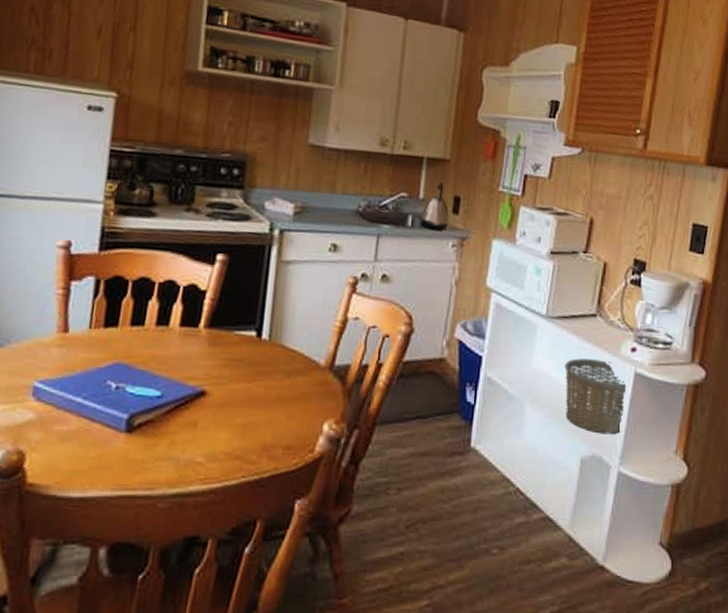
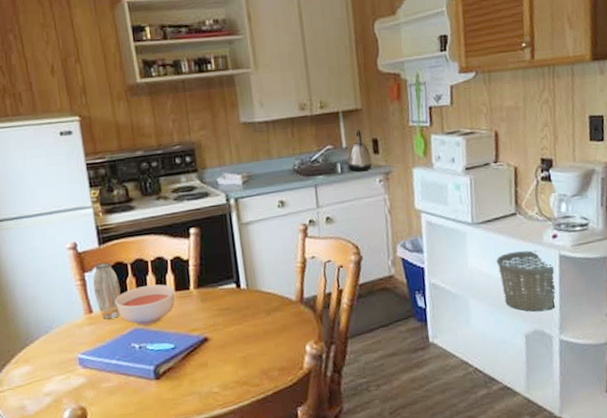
vase: none [76,273,113,345] -> present [93,262,121,319]
bowl: none [99,311,180,362] -> present [114,284,175,326]

